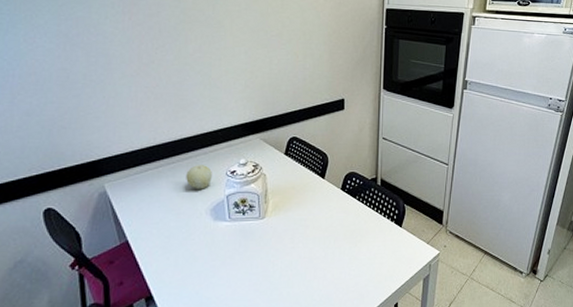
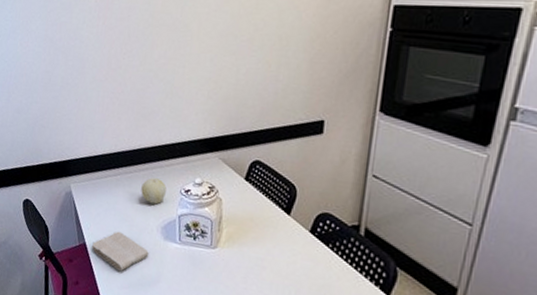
washcloth: none [135,222,200,259] -> present [91,231,149,271]

